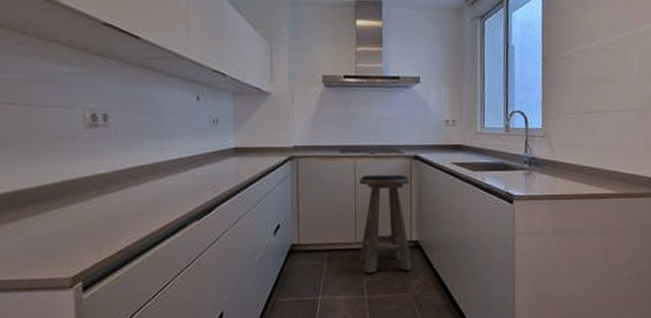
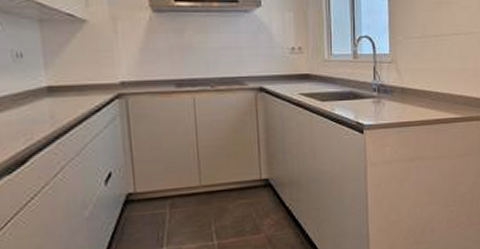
stool: present [359,174,412,273] -> none [199,109,263,217]

